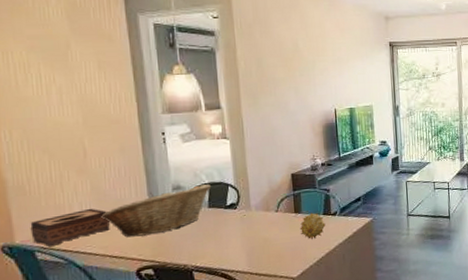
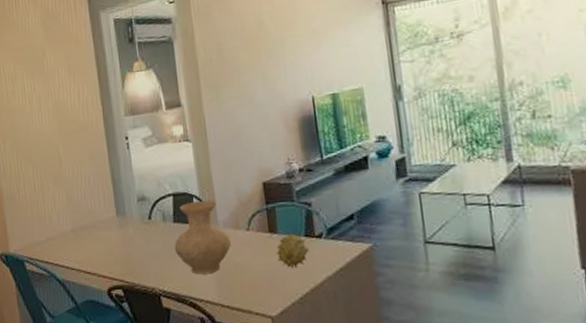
tissue box: present [30,208,110,246] -> none [20,219,83,257]
fruit basket: present [101,184,212,238] -> none [75,195,176,253]
vase: none [208,188,262,250] -> present [174,200,232,275]

